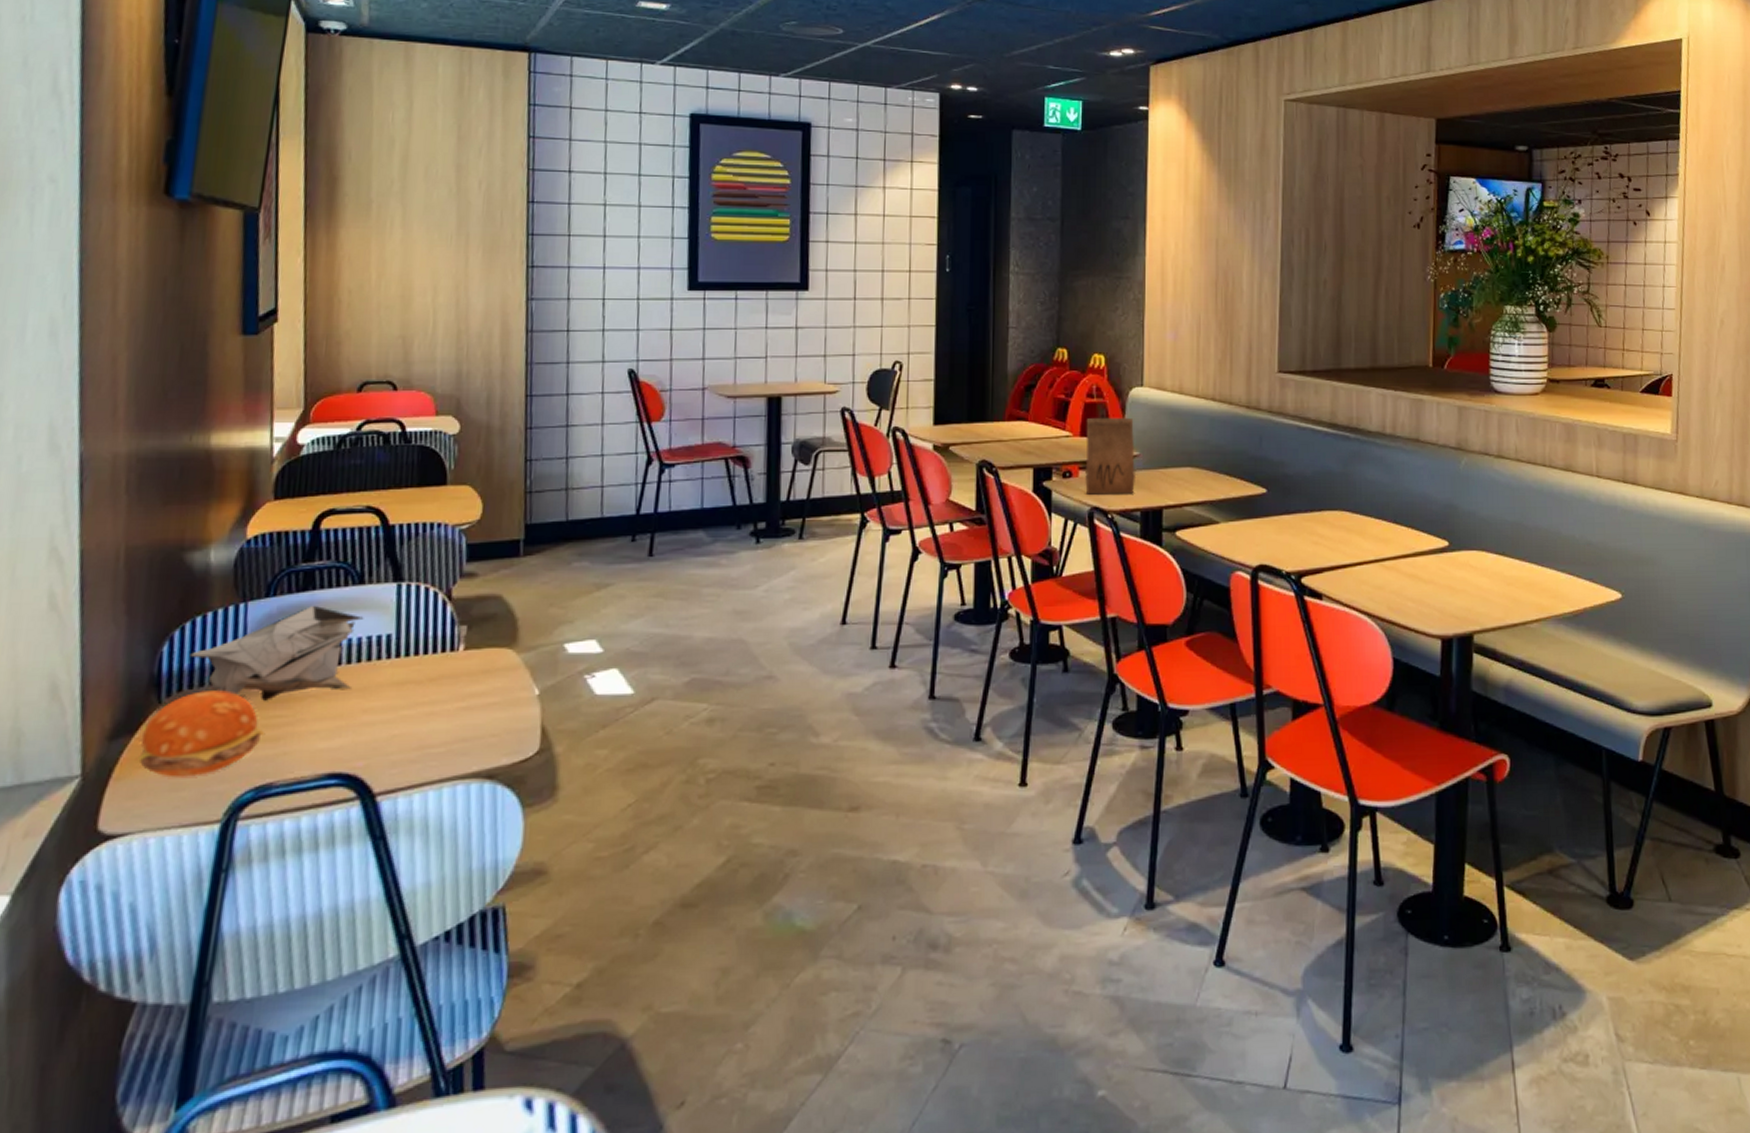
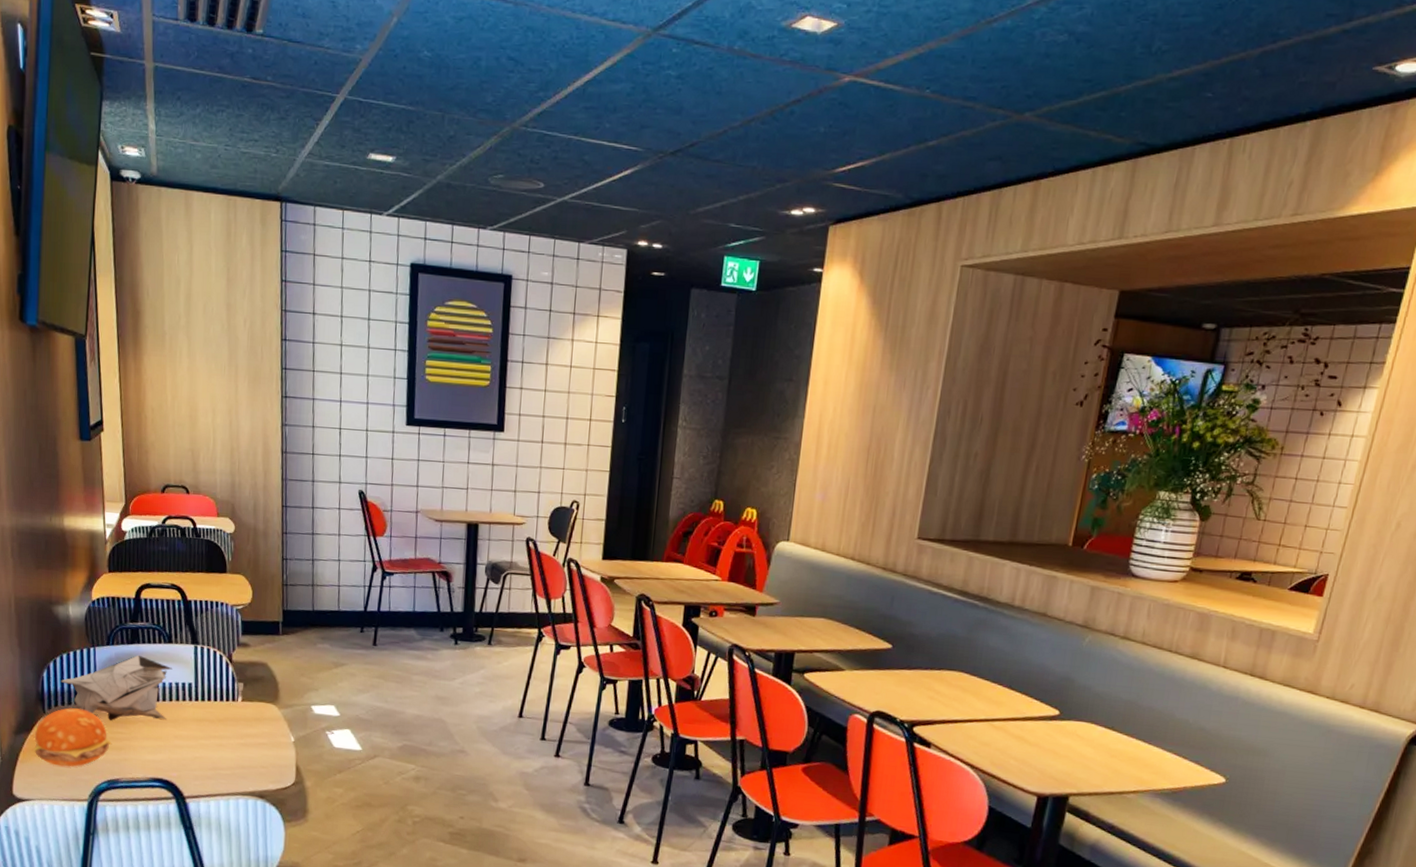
paper bag: present [1085,417,1135,495] -> none [728,565,778,637]

